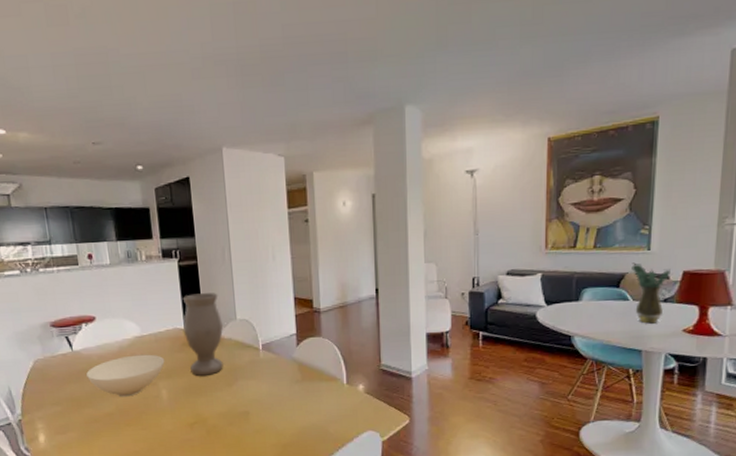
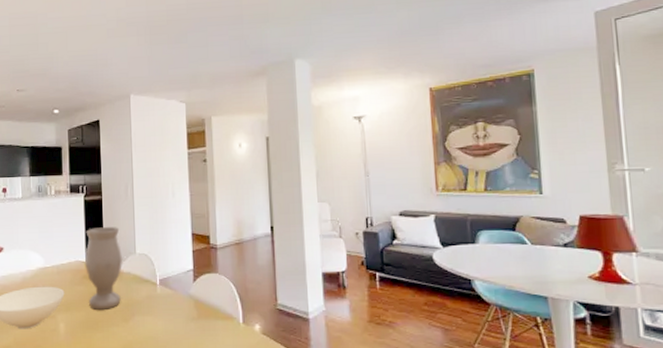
vase: present [631,262,671,324] -> none [525,206,567,269]

